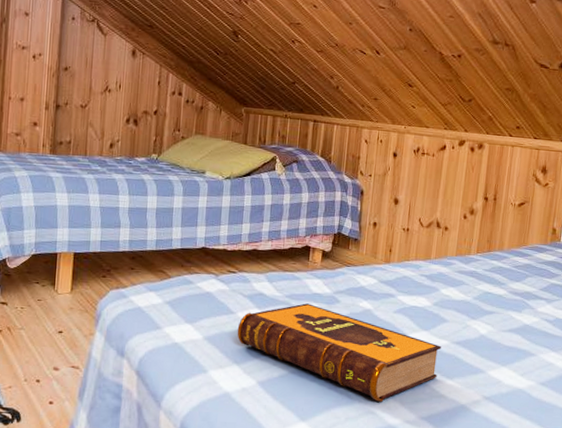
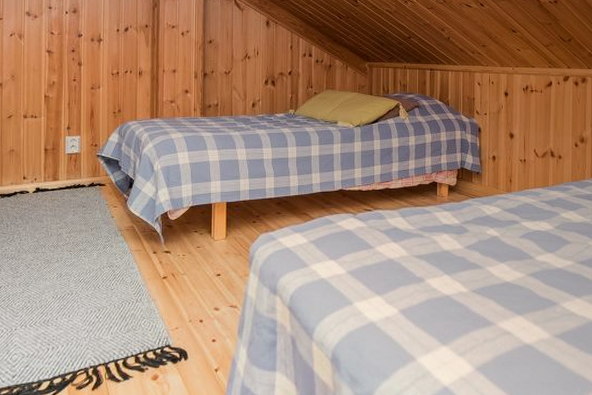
hardback book: present [237,303,441,402] -> none [377,235,567,323]

